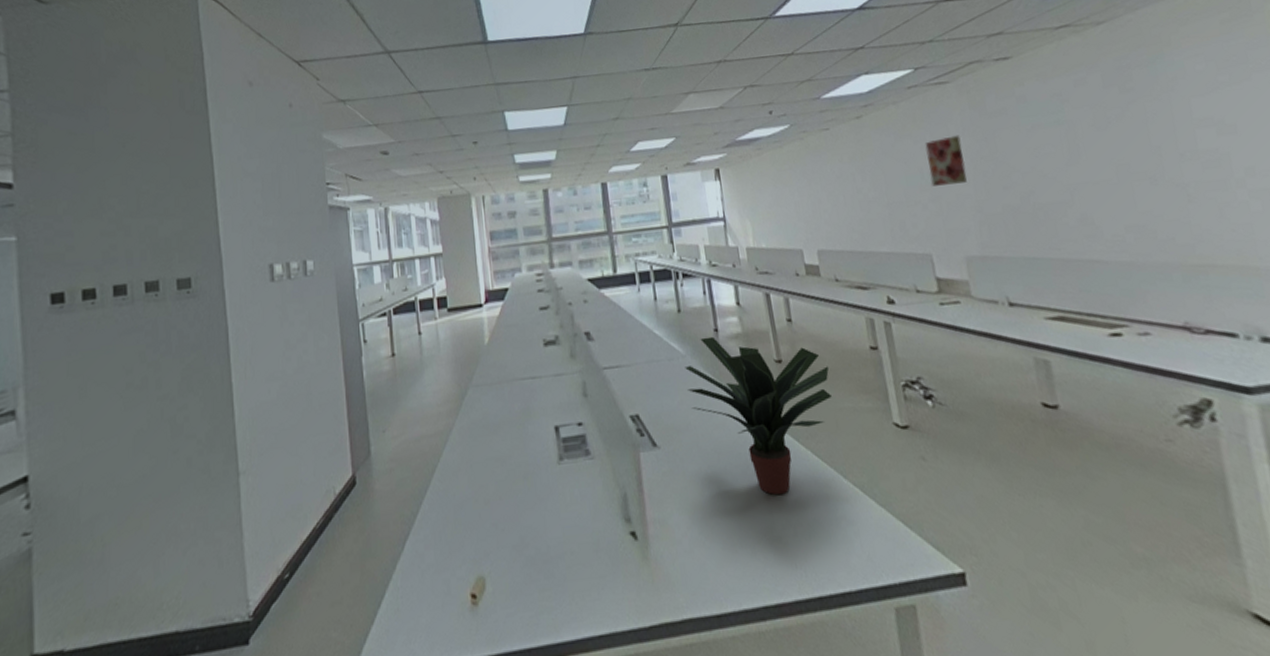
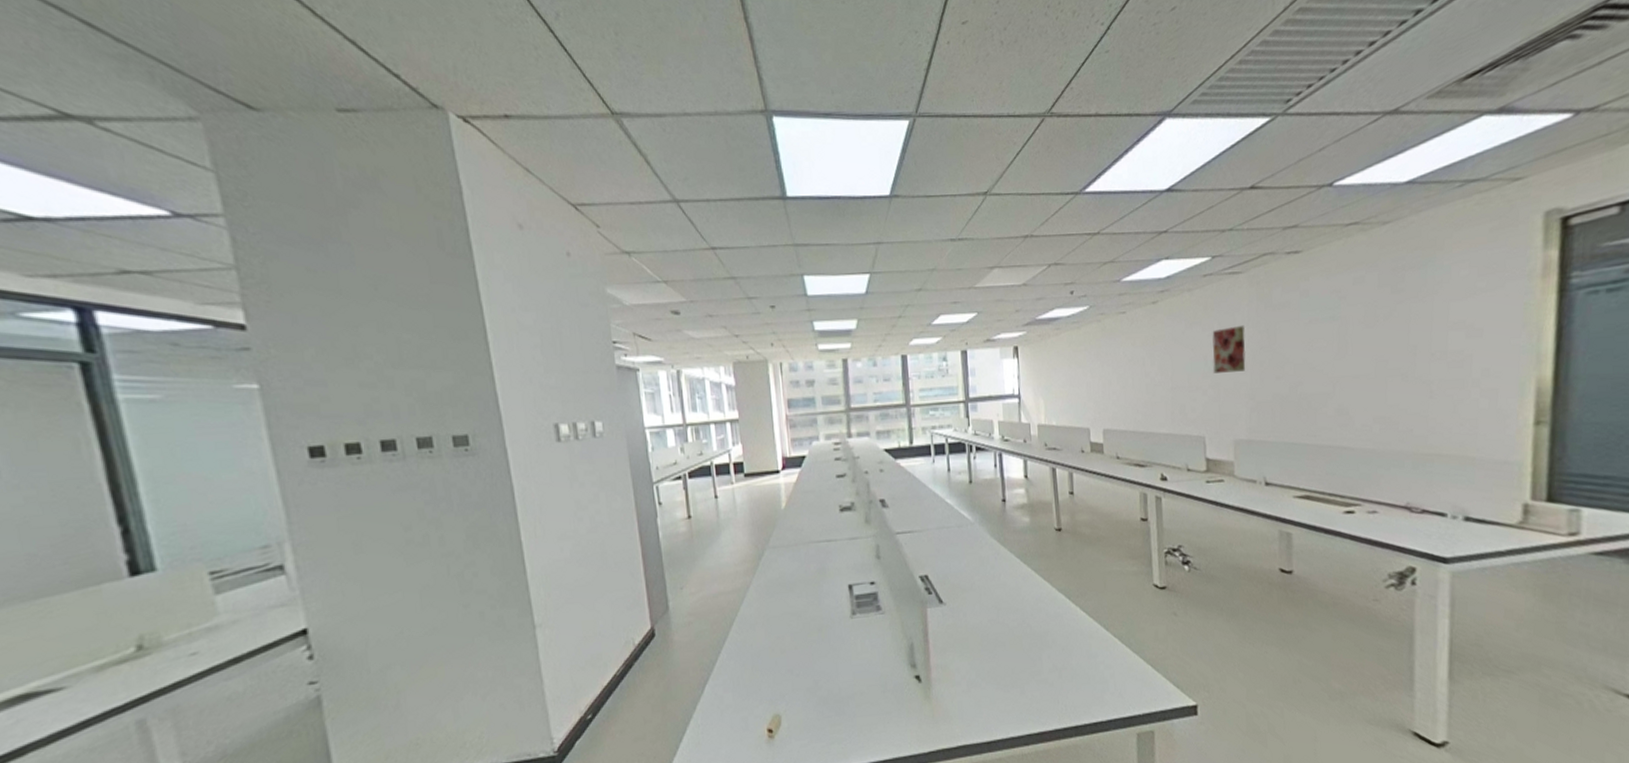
potted plant: present [685,336,832,495] -> none [973,506,1103,645]

